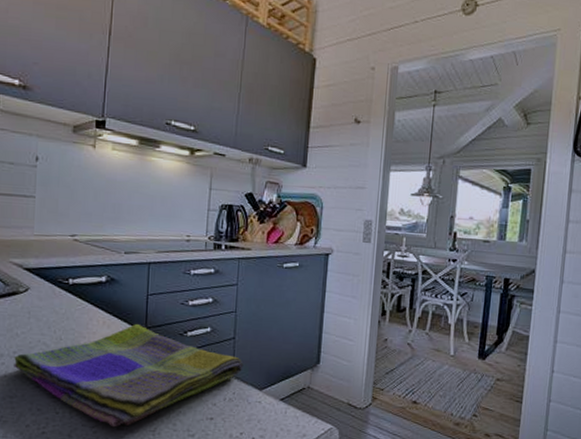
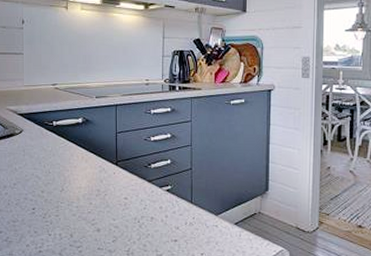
dish towel: present [14,324,244,428] -> none [14,159,201,248]

